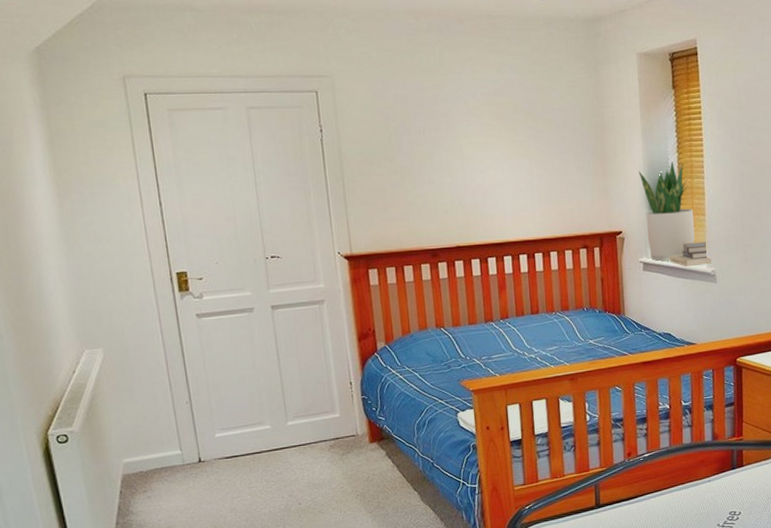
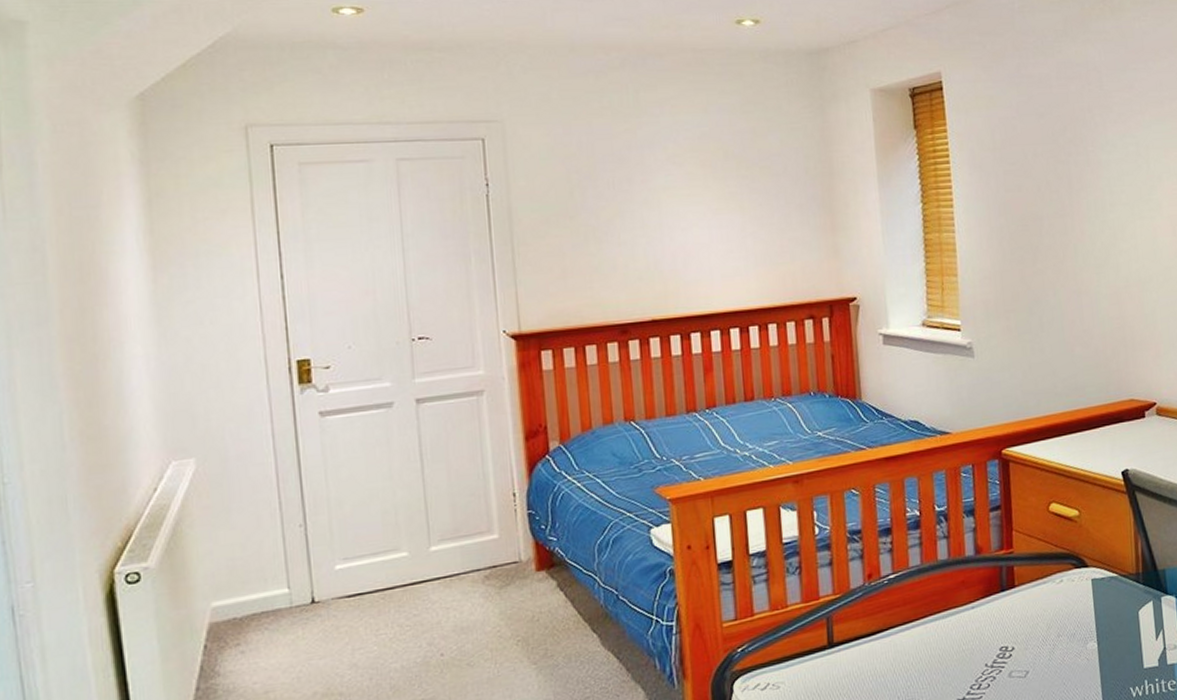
planter: present [638,161,695,262] -> none [875,213,946,333]
books: present [669,242,711,267] -> none [914,308,967,339]

